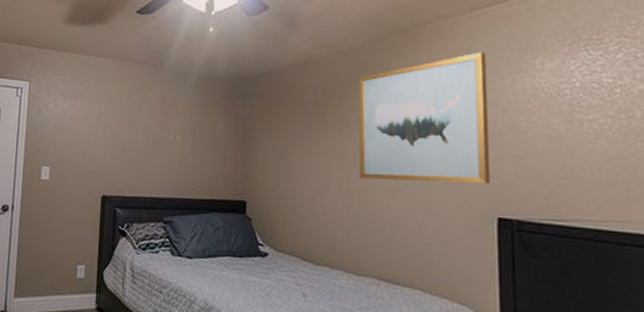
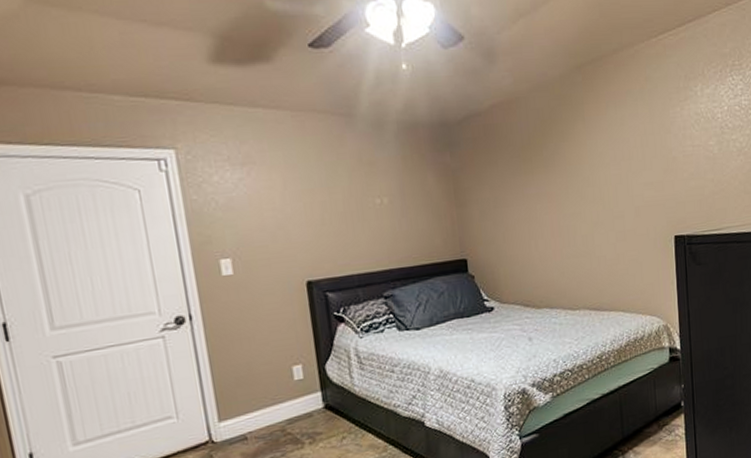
wall art: present [358,52,490,184] -> none [558,81,668,218]

